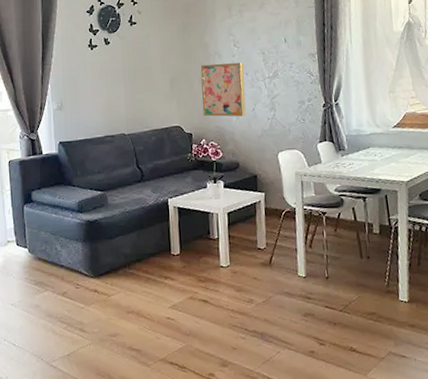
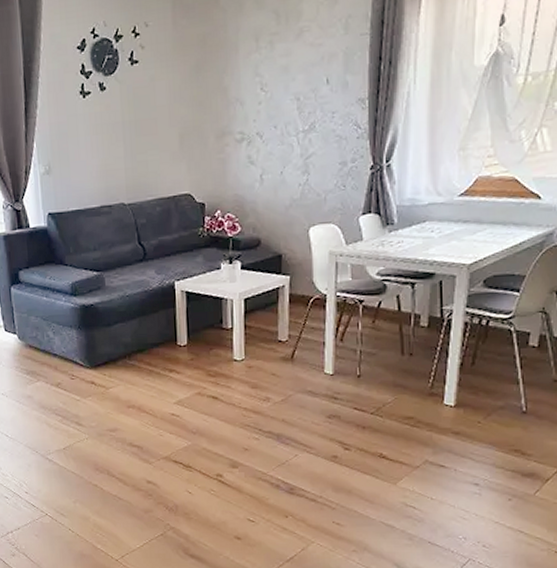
wall art: present [200,62,246,117] -> none [217,112,273,183]

